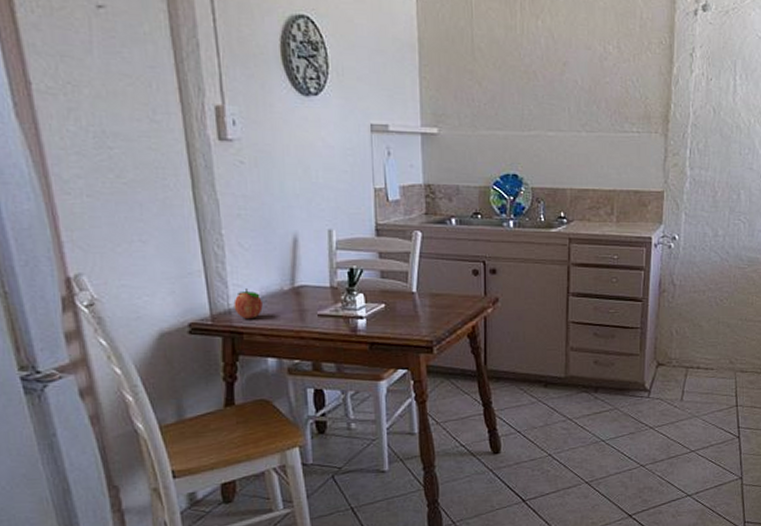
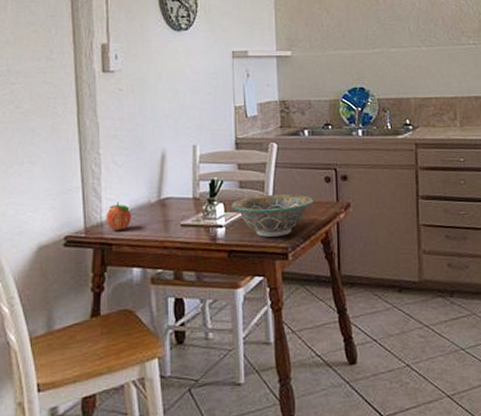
bowl: none [373,285,461,330] -> present [231,193,314,237]

